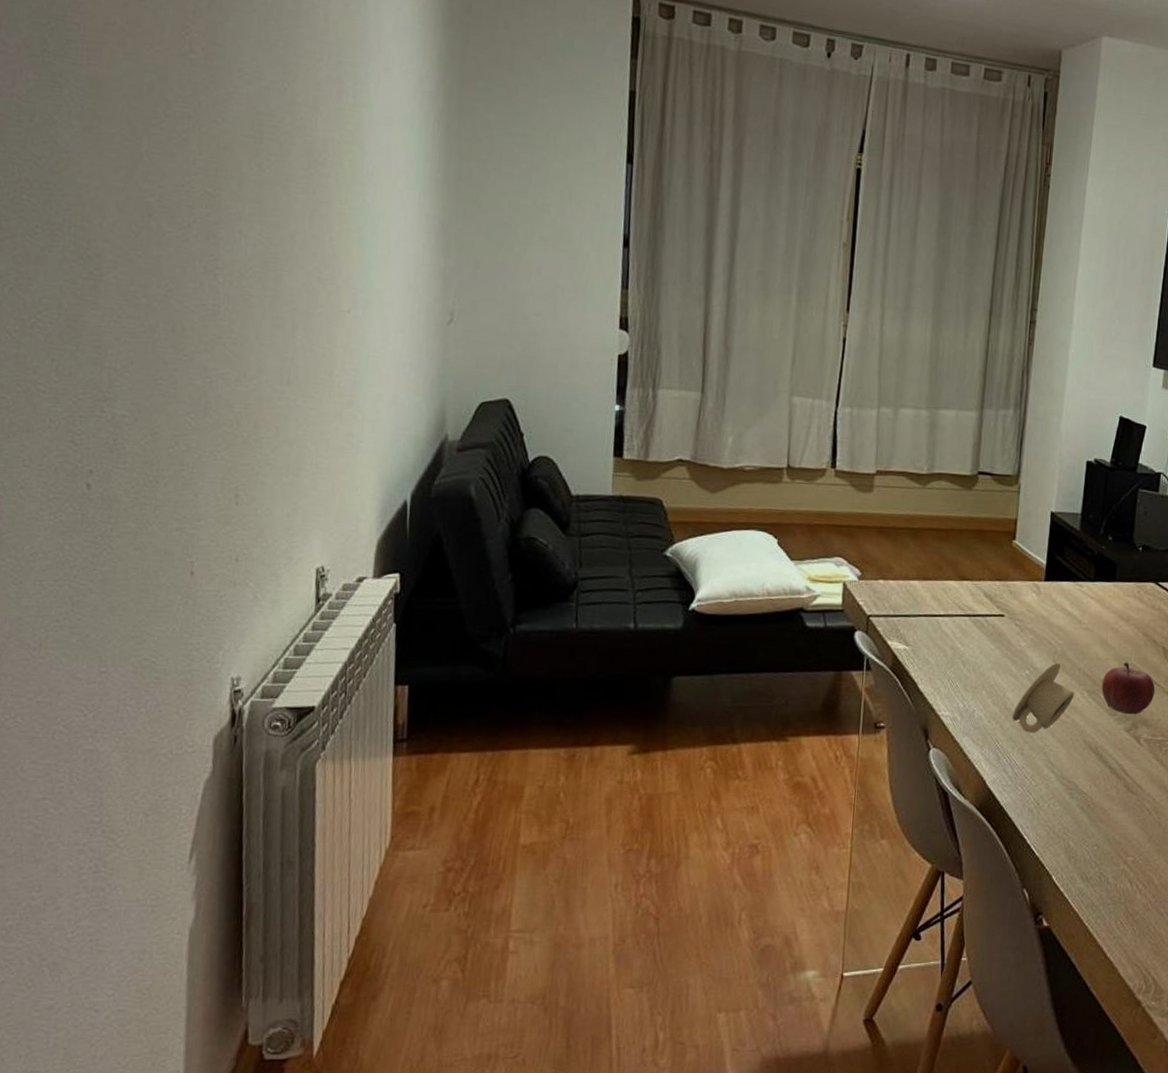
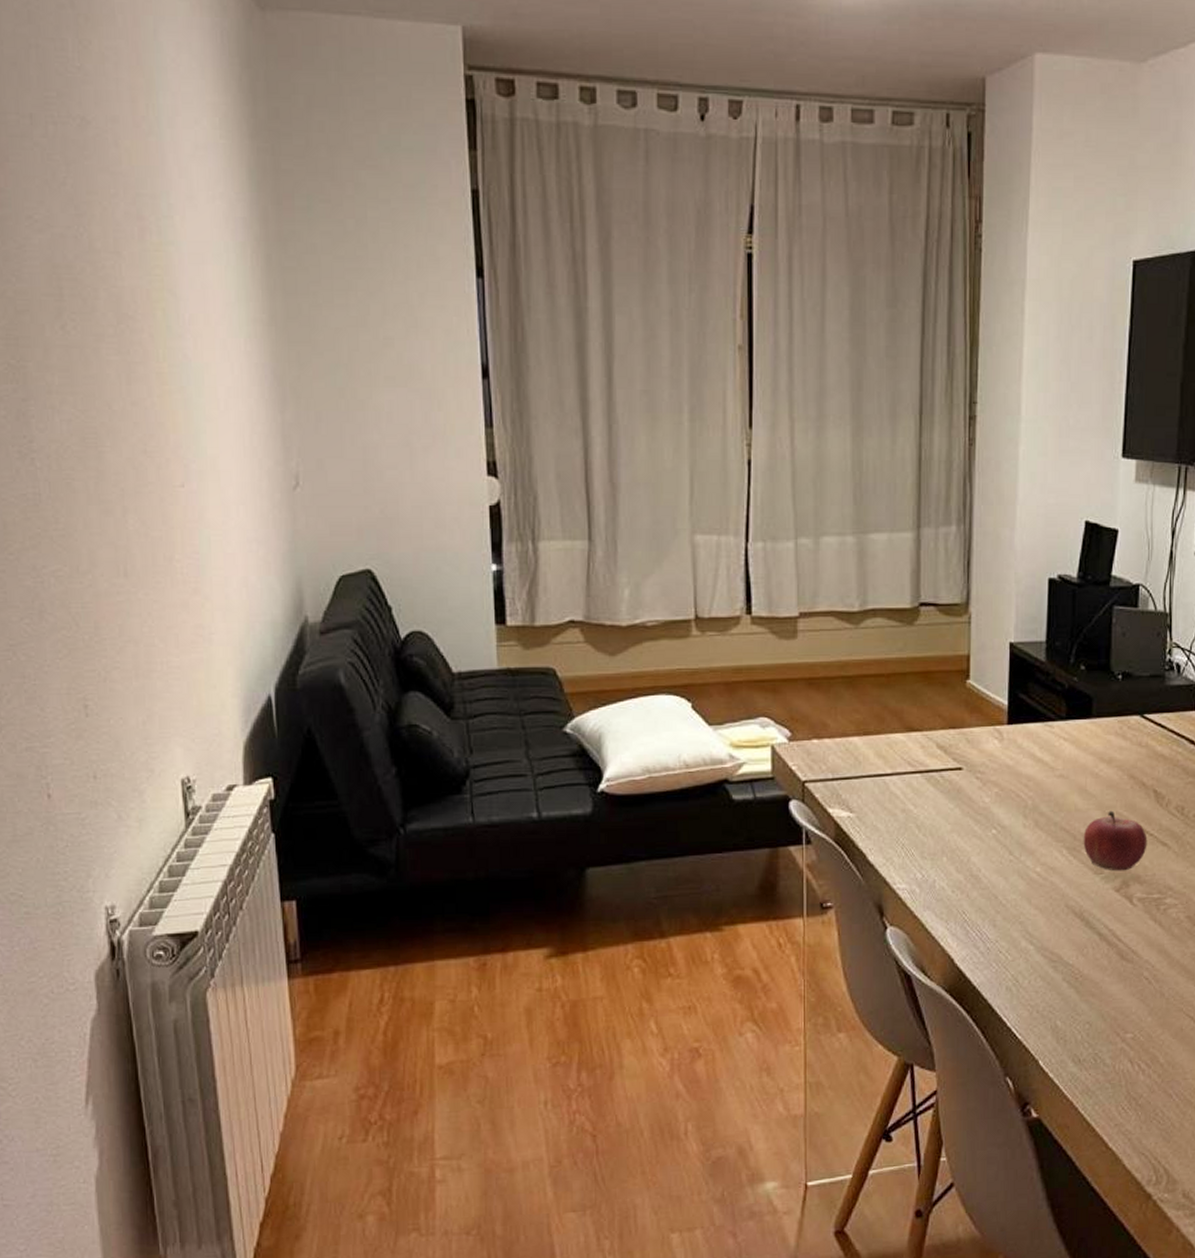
cup: present [1012,662,1075,733] -> none [979,818,1052,901]

